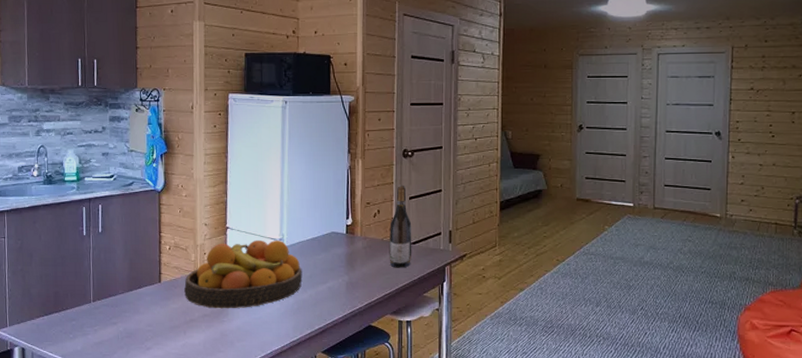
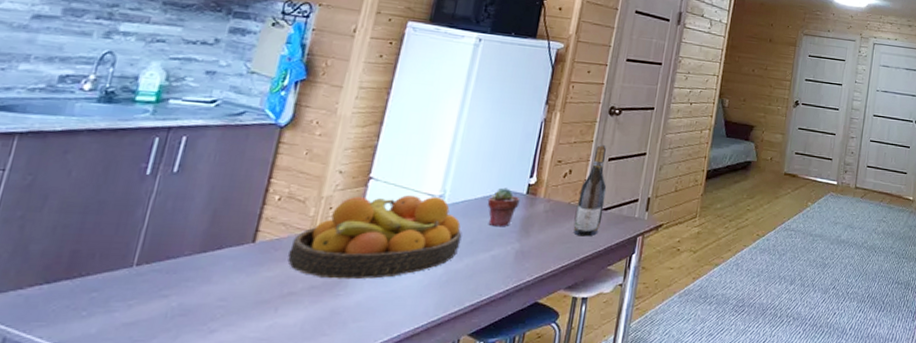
potted succulent: none [316,229,342,263] -> present [487,187,520,227]

